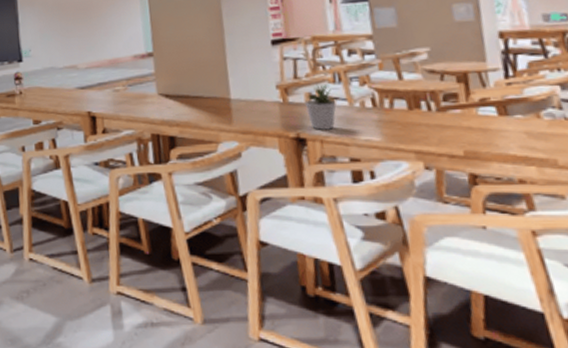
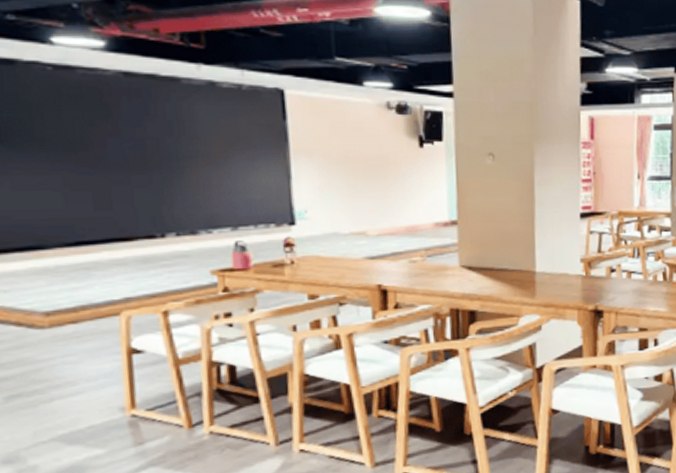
potted plant: present [304,84,337,130] -> none [605,258,634,302]

